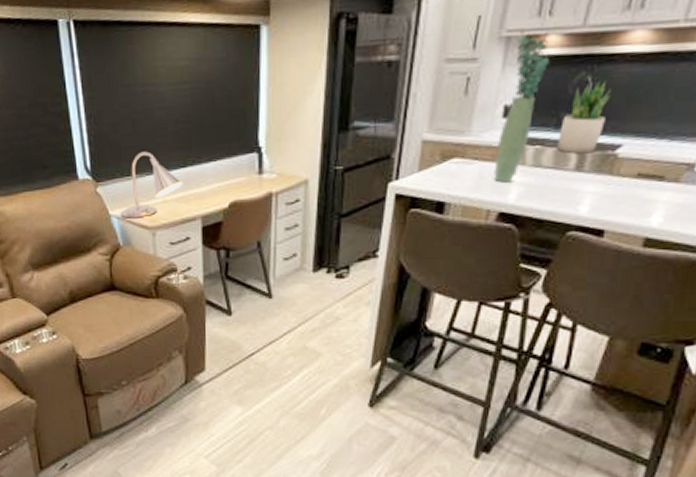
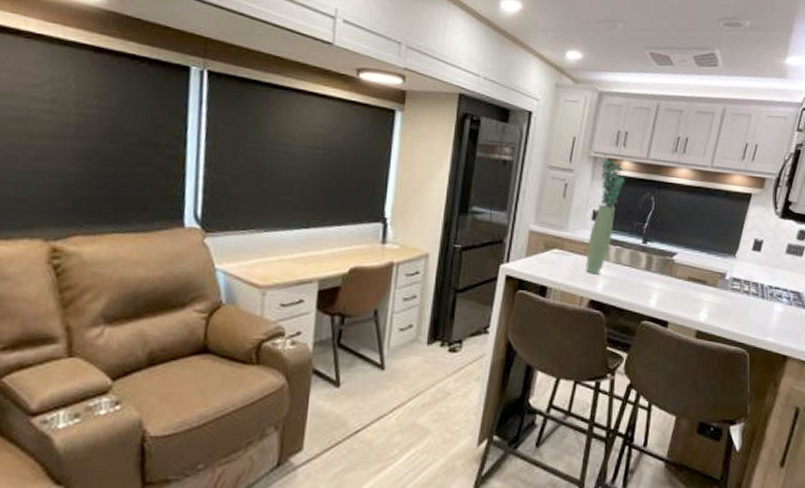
table lamp: present [120,151,184,219] -> none [228,207,305,276]
planter: present [557,81,611,154] -> none [632,201,667,257]

